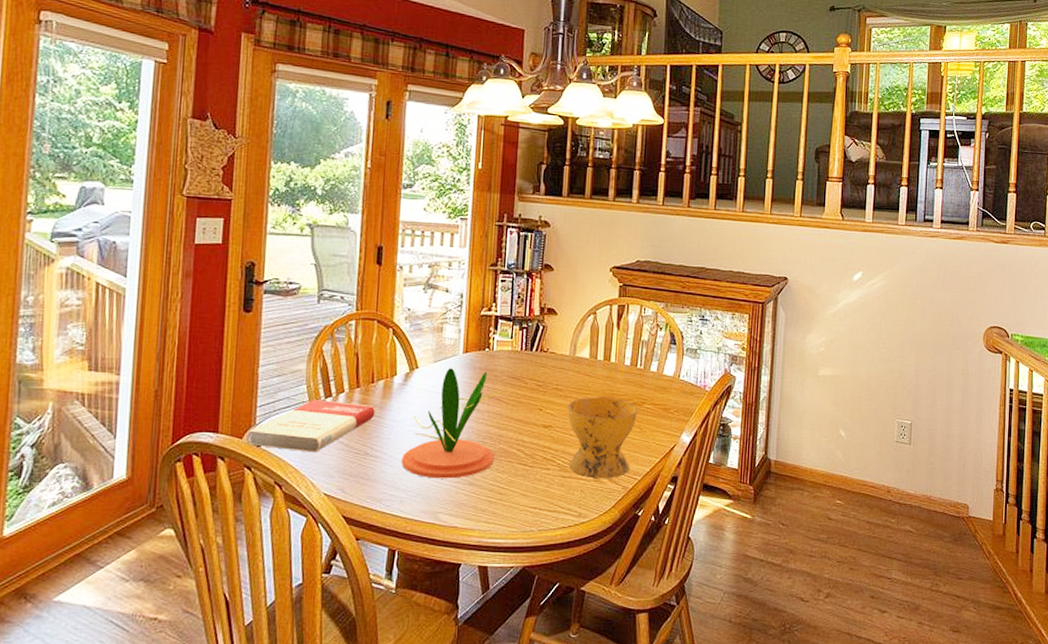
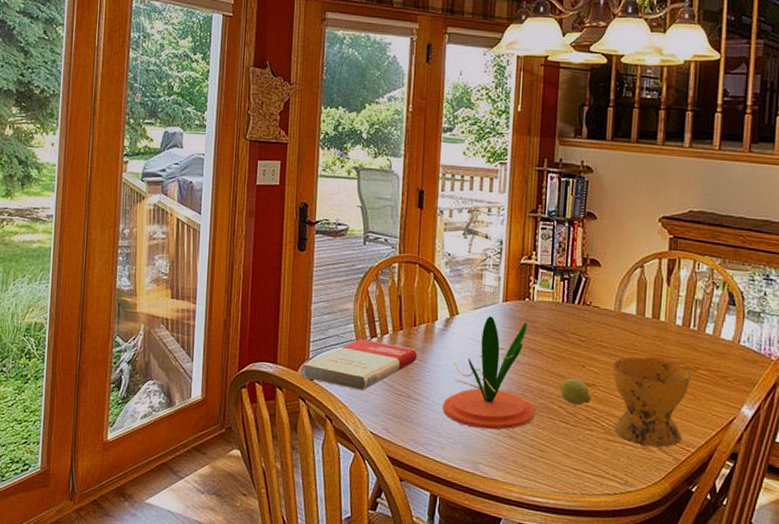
fruit: none [518,422,548,446] -> present [560,378,592,405]

